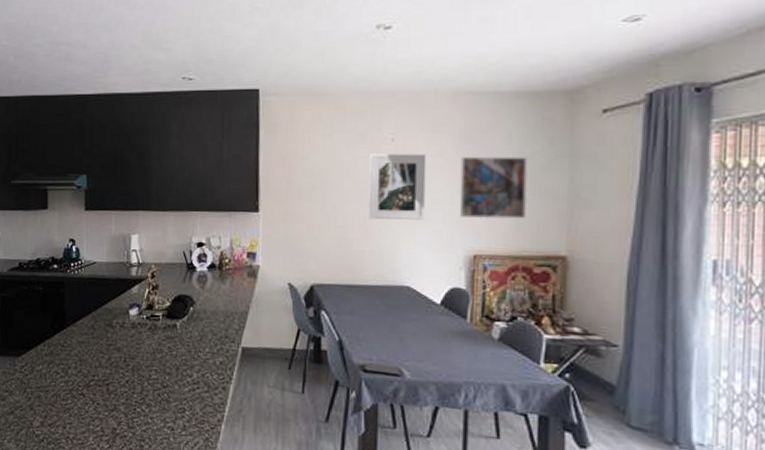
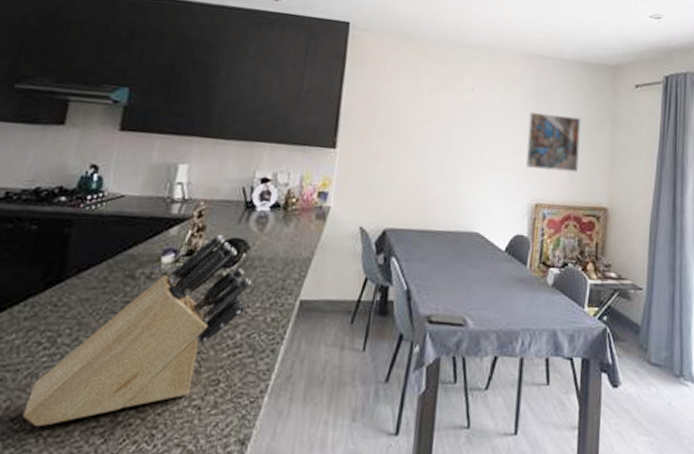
knife block: none [55,291,201,432] -> present [22,234,252,426]
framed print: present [368,154,427,220] -> none [445,100,501,168]

